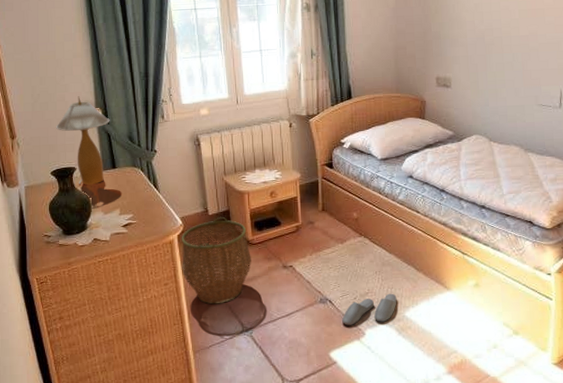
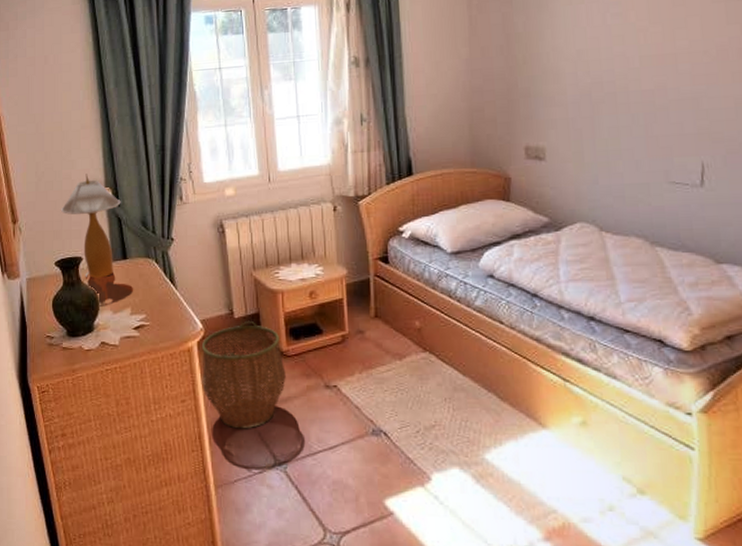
slippers: present [341,293,397,325] -> none [399,428,474,467]

